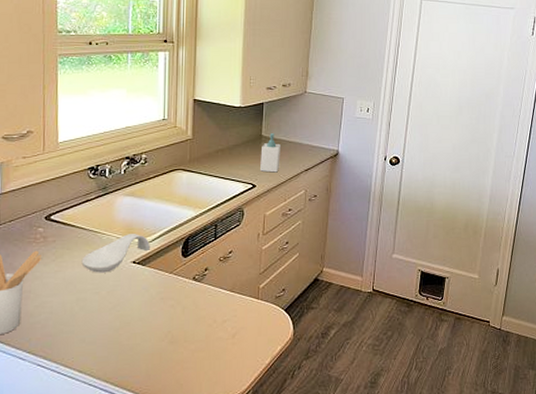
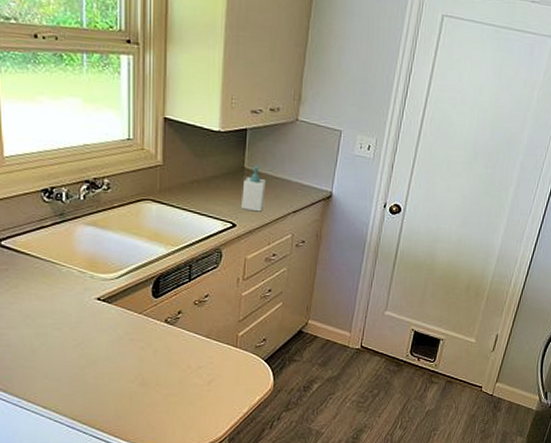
spoon rest: present [81,233,150,273] -> none [39,267,116,308]

